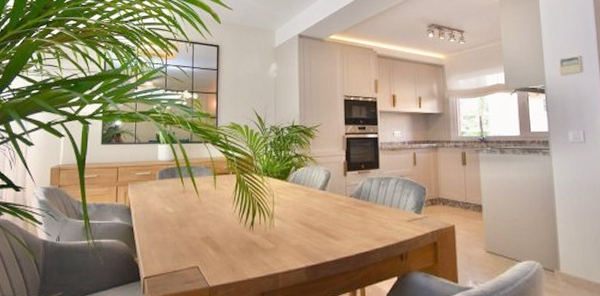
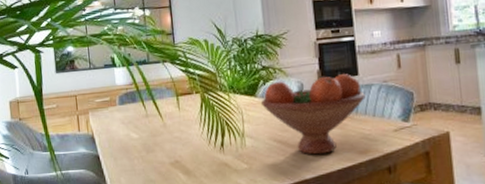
fruit bowl: none [291,167,384,239] -> present [260,74,365,155]

